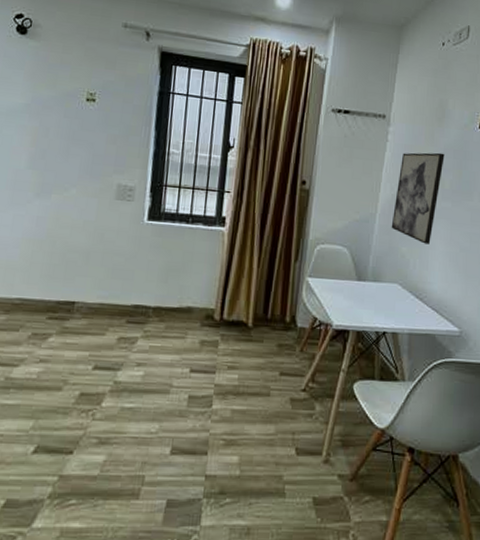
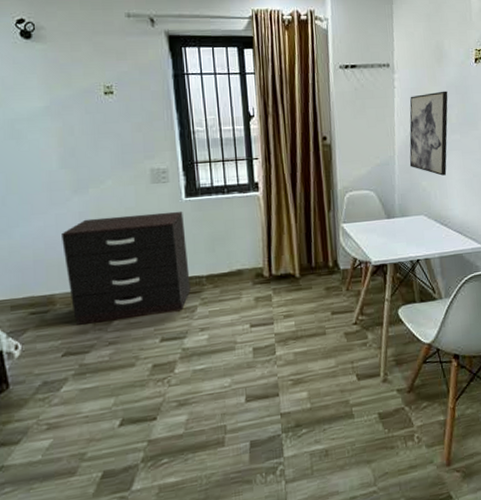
dresser: none [10,225,142,340] -> present [62,211,191,325]

